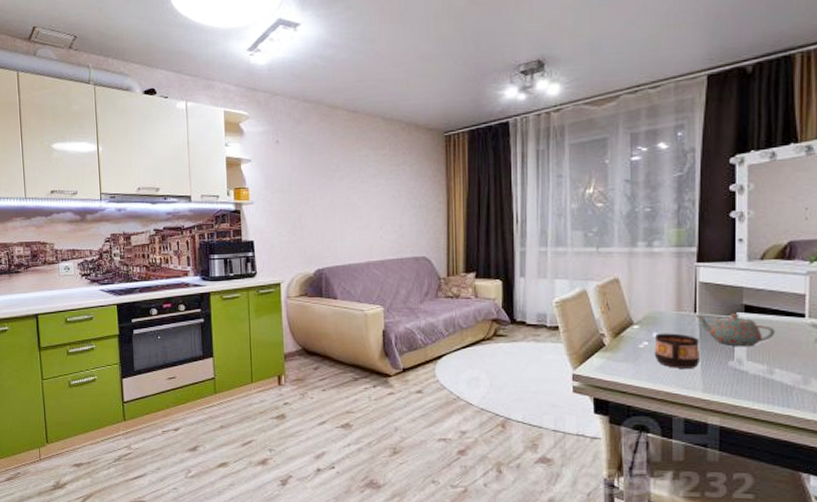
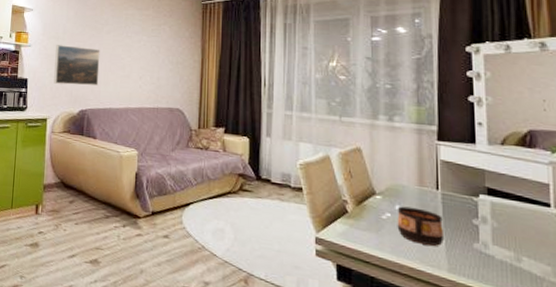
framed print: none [282,198,335,243] -> present [54,45,100,86]
teapot: present [695,312,775,347] -> none [437,191,521,231]

